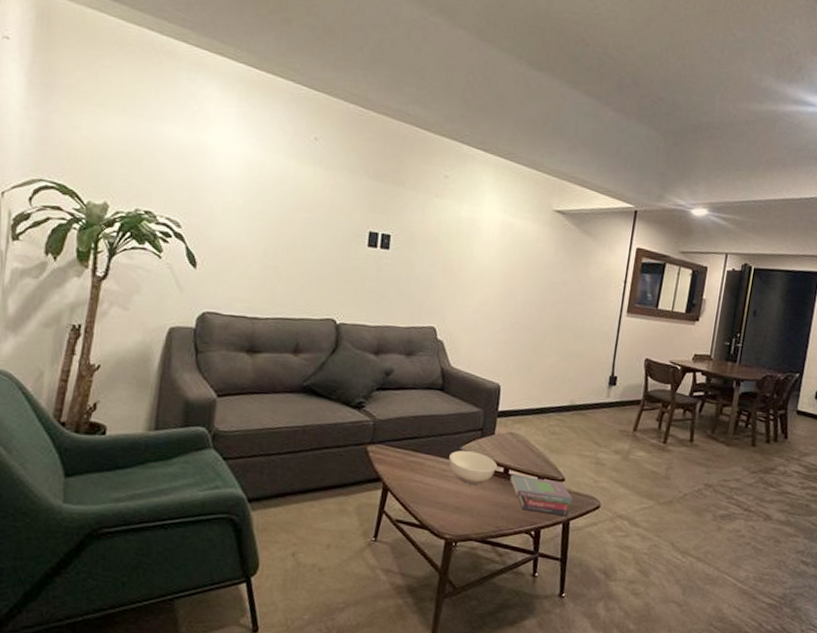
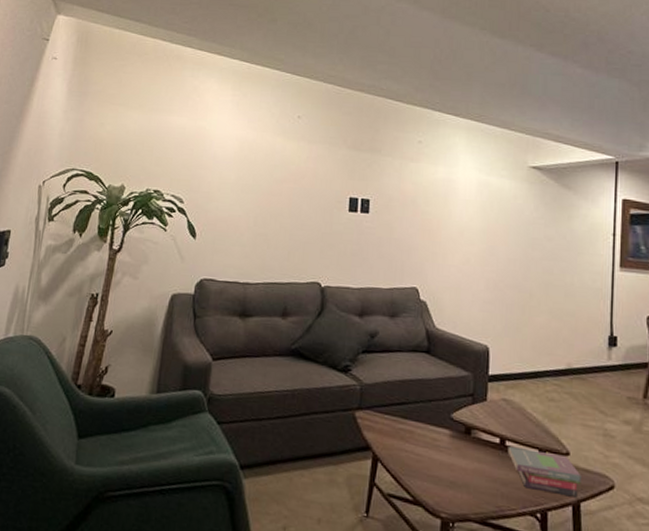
bowl: present [449,450,497,485] -> none [440,417,492,457]

